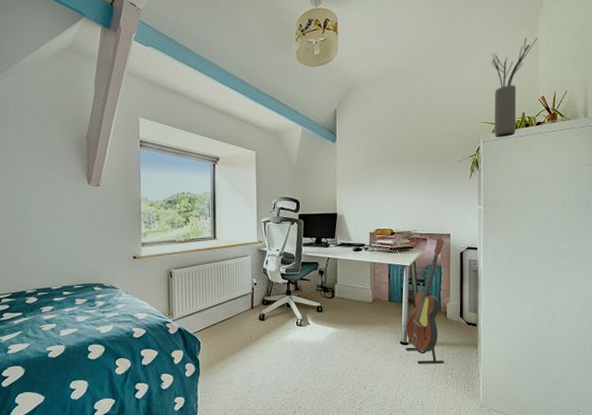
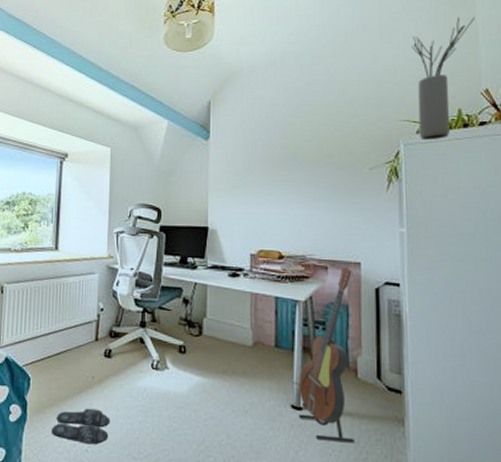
slippers: none [221,360,267,387] -> present [52,408,111,445]

